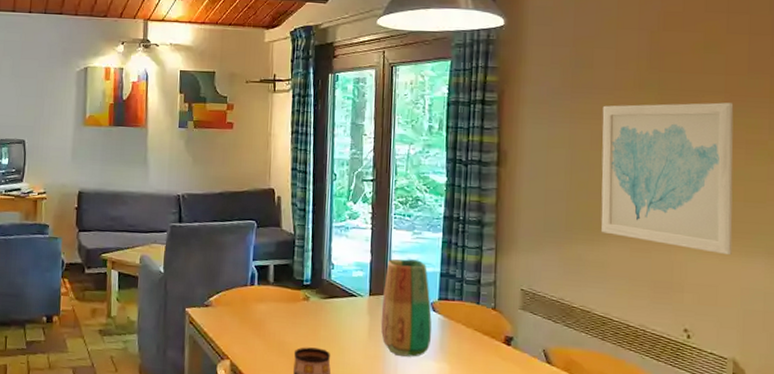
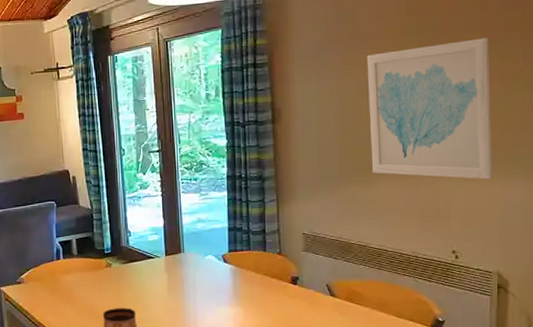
vase: present [380,259,432,357] -> none [177,218,225,306]

